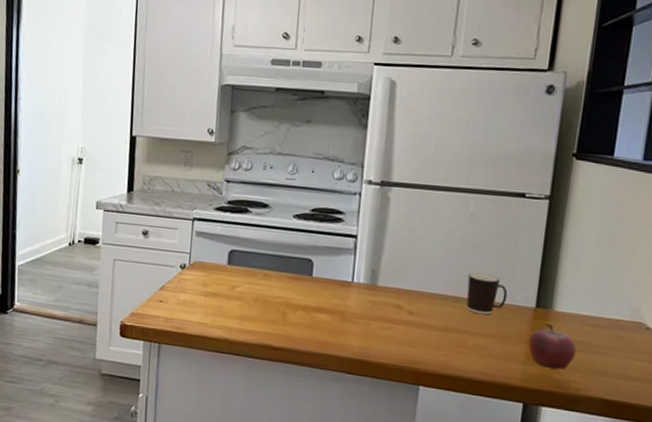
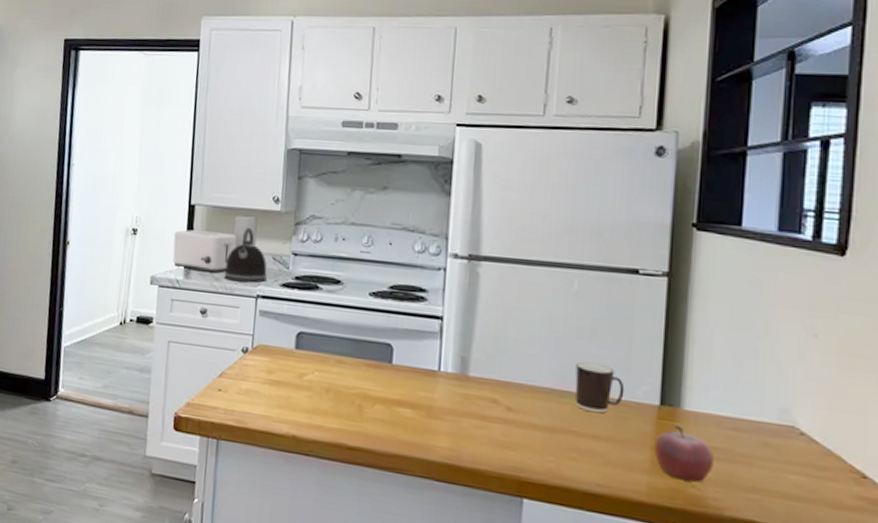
toaster: none [116,159,175,199] -> present [172,230,237,273]
kettle: none [163,156,203,207] -> present [224,227,267,283]
canister: none [172,146,193,175] -> present [233,215,257,248]

